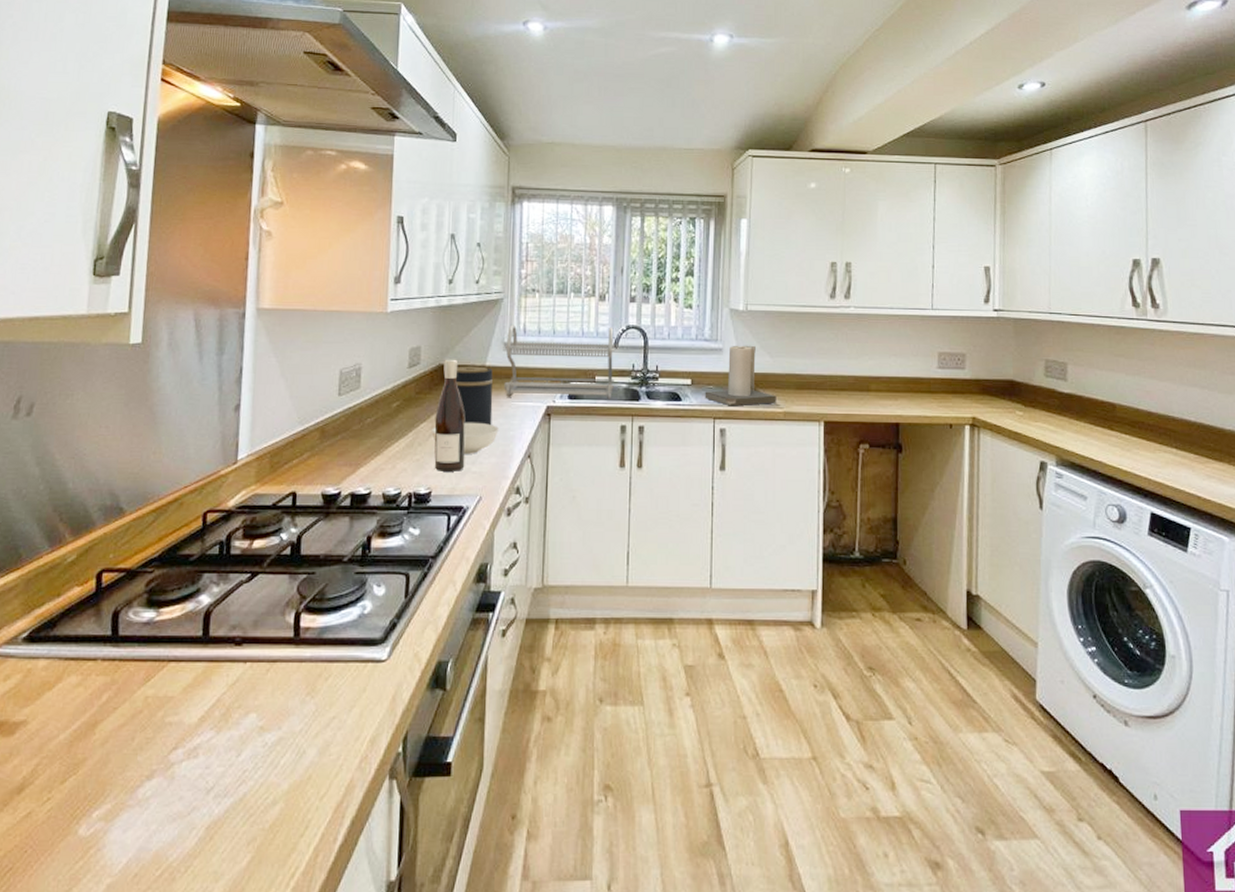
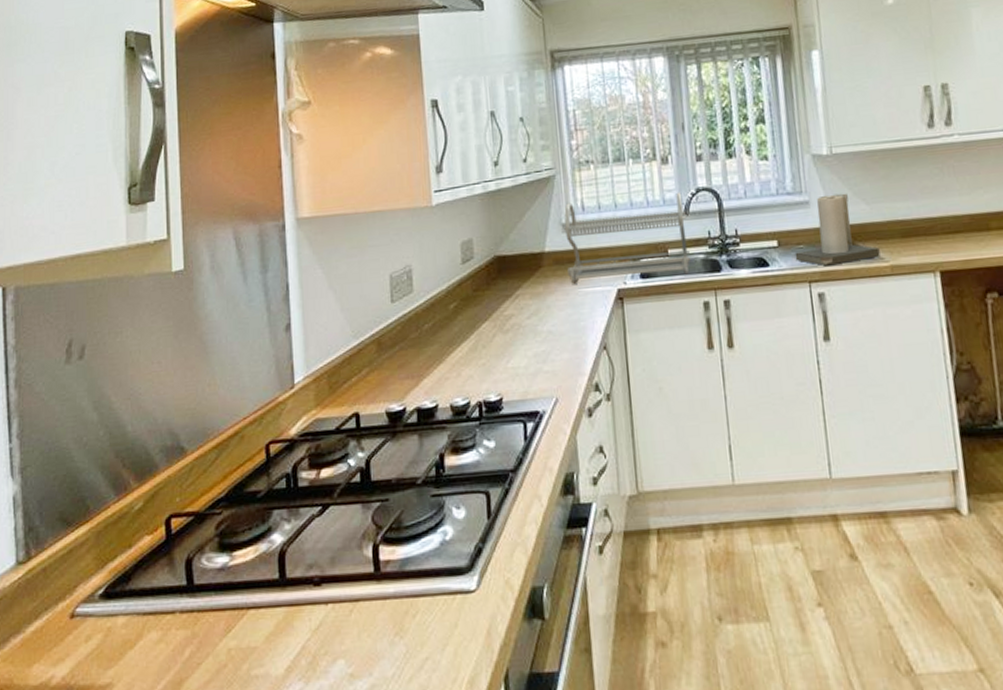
bowl: present [431,422,499,454] -> none [495,315,568,352]
bottle: present [434,359,466,472] -> none [496,248,536,375]
cylinder: present [455,366,493,426] -> none [513,253,560,318]

